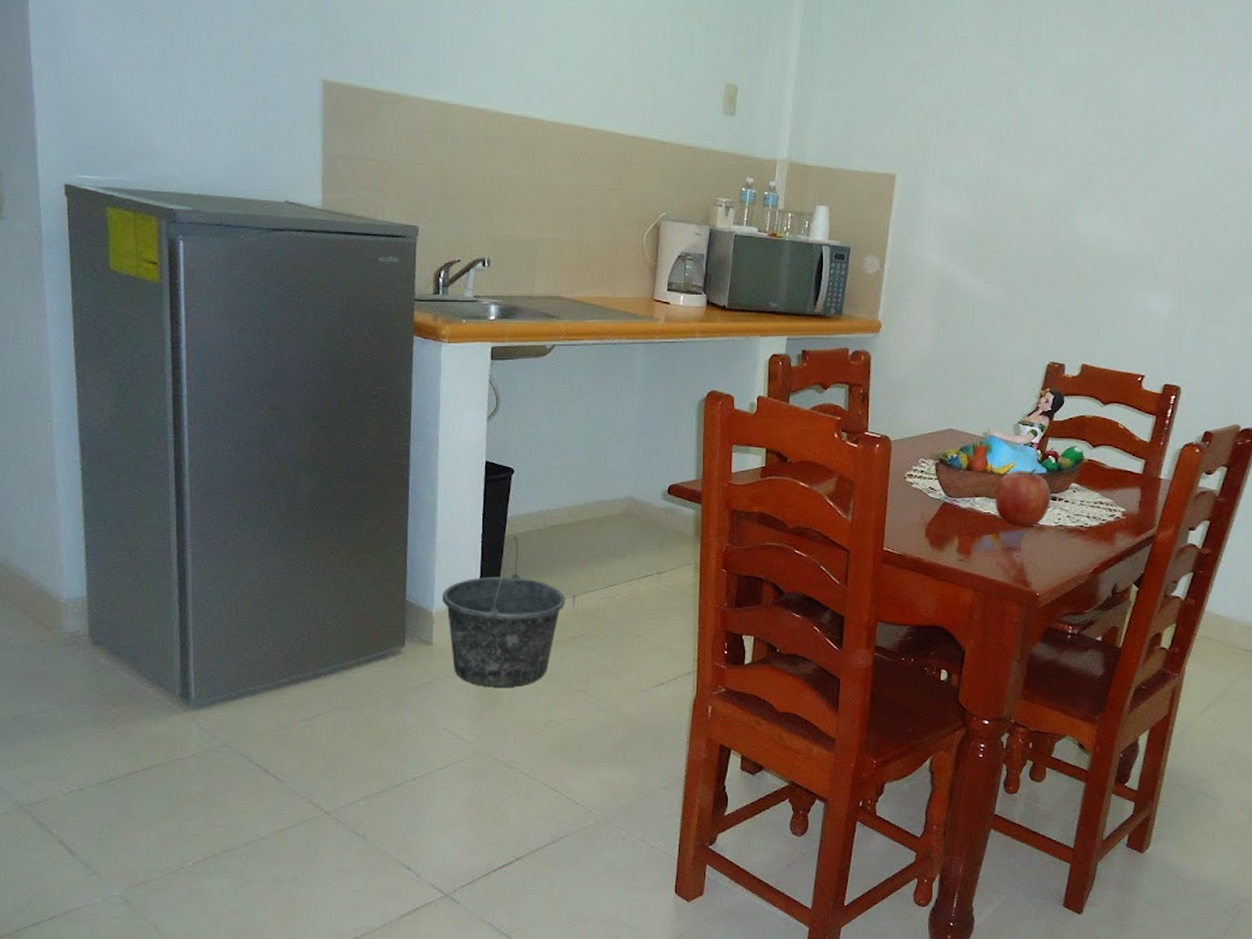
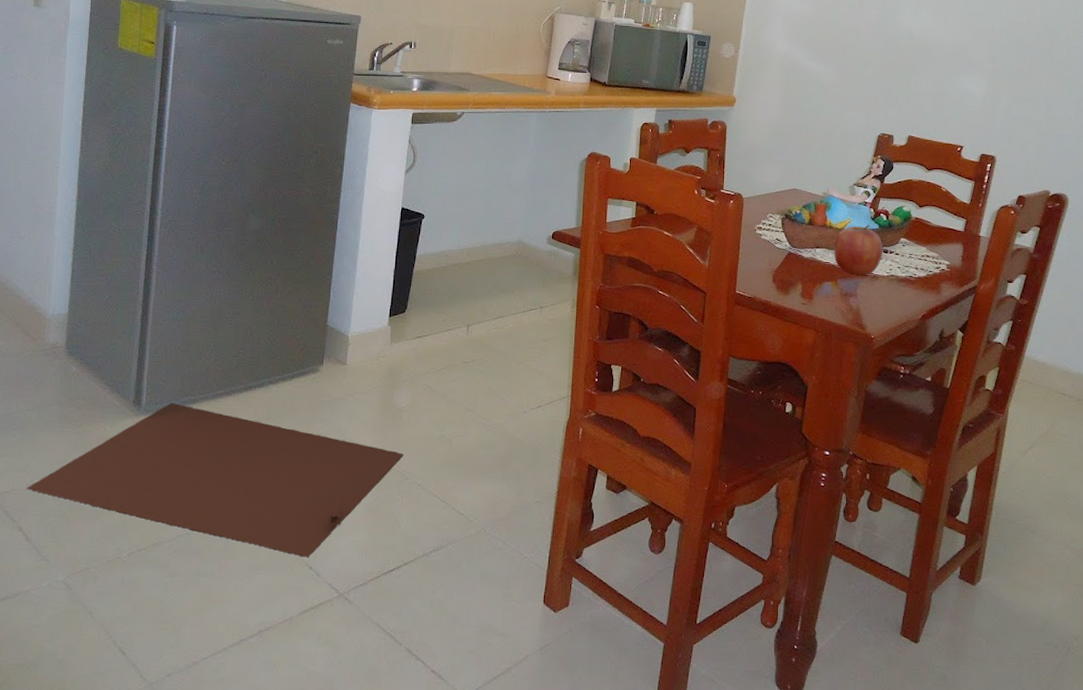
door mat: none [63,695,507,857] -> present [27,403,403,557]
bucket: present [443,537,566,687] -> none [358,272,461,405]

